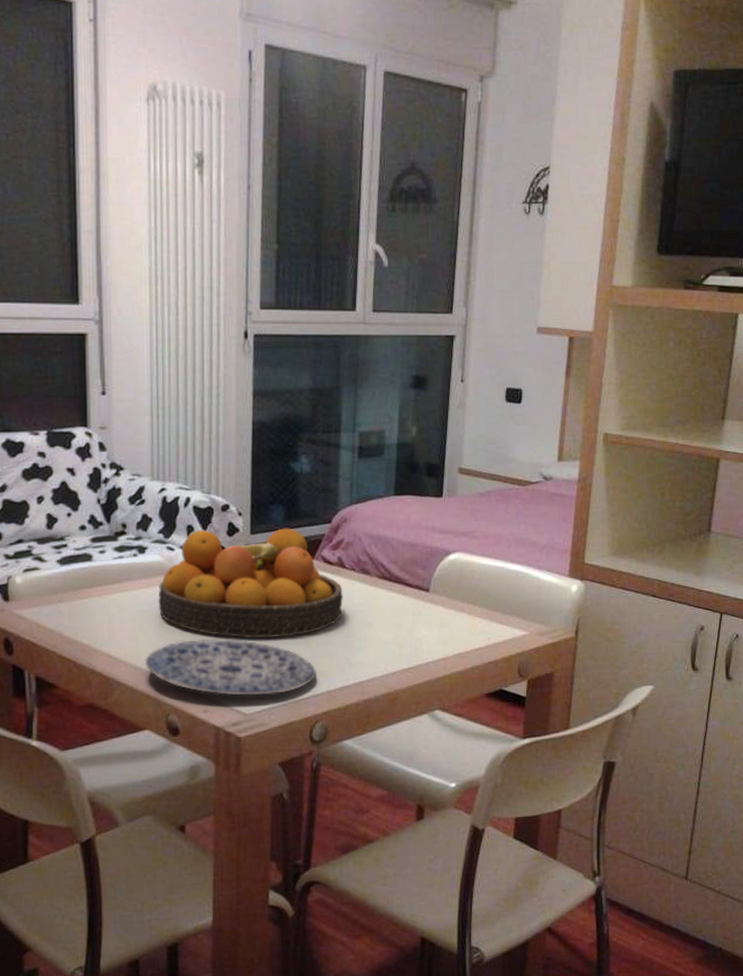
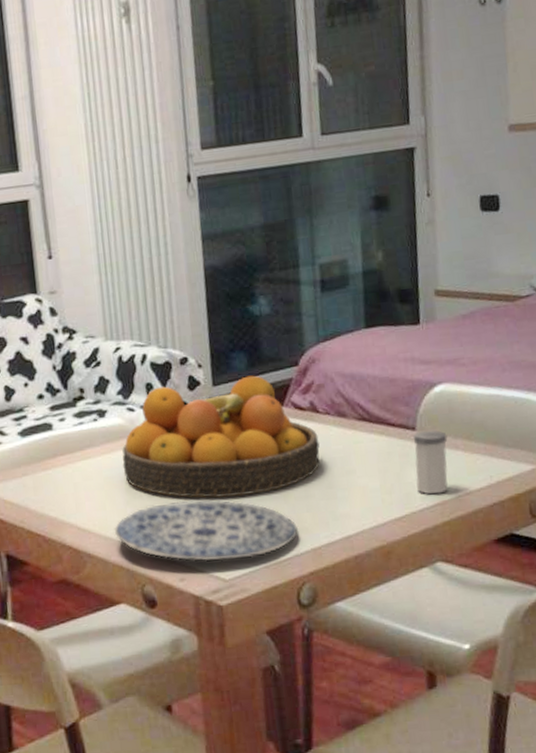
salt shaker: none [425,593,456,650] -> present [412,430,448,494]

